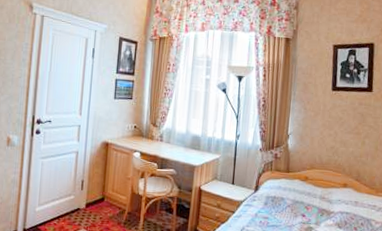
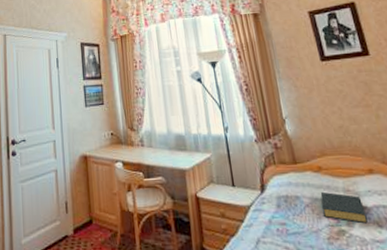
hardback book: none [299,196,332,224] -> present [320,191,368,224]

